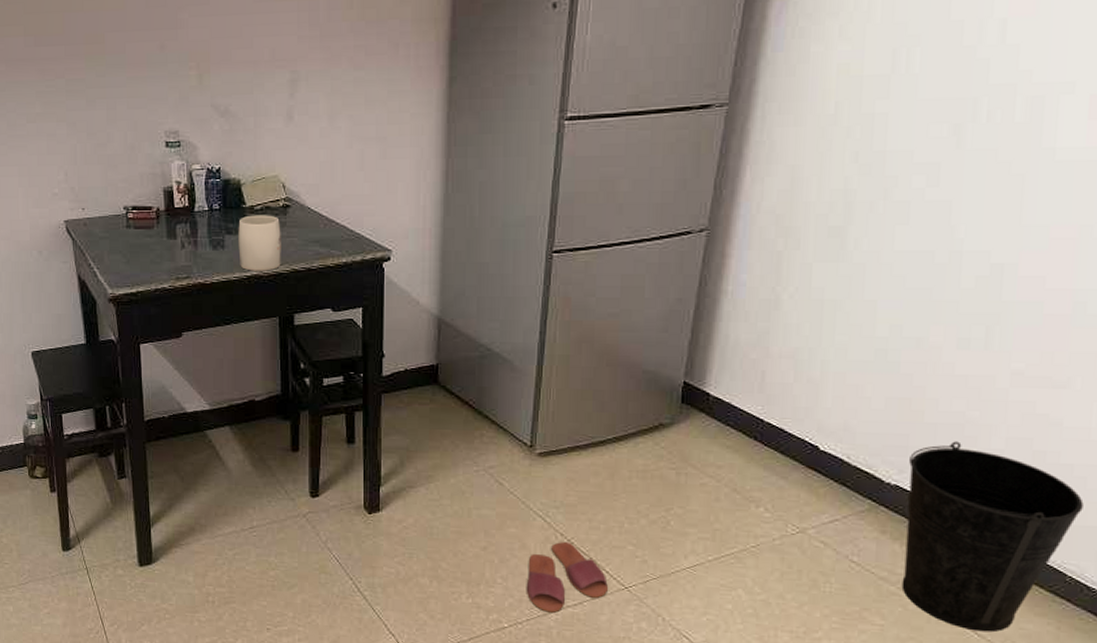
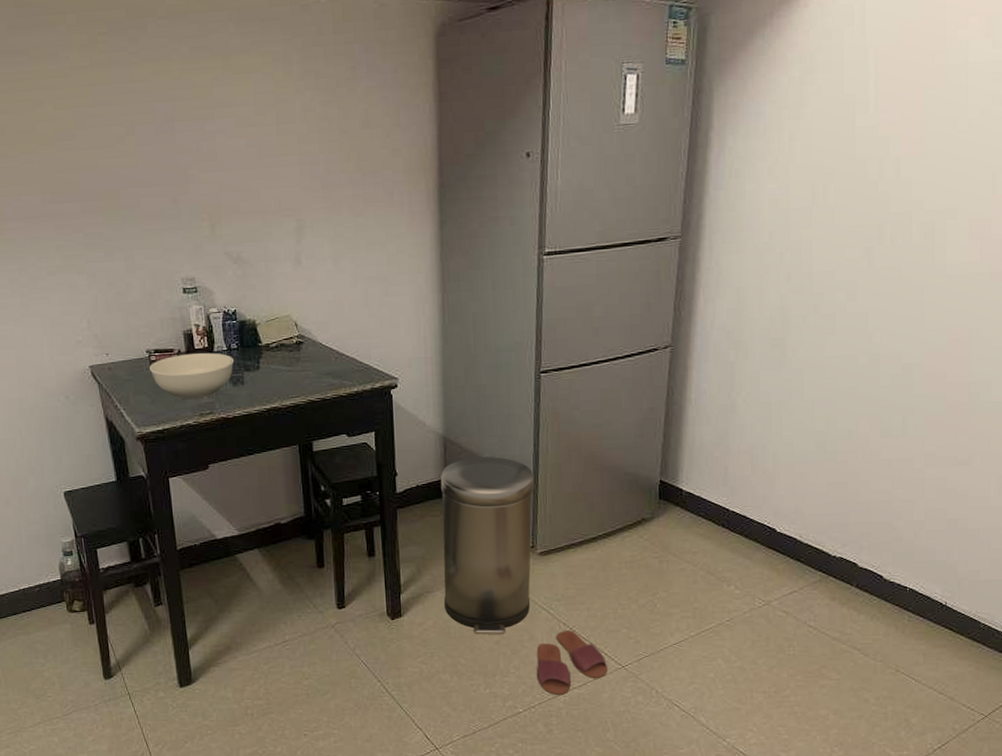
bowl: none [125,213,216,262] -> present [149,353,235,400]
mug: present [238,215,281,271] -> none [256,351,298,404]
pedal bin: none [428,342,538,541] -> present [440,456,535,635]
bucket: present [901,441,1084,632] -> none [850,516,989,677]

